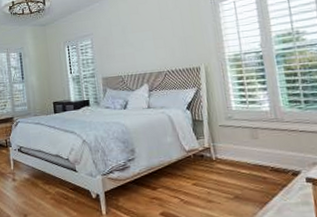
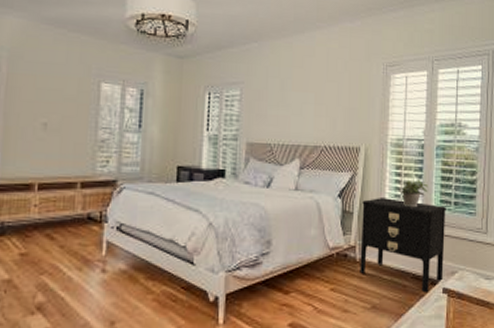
nightstand: none [210,104,305,183] -> present [360,198,446,294]
potted plant: none [246,85,274,111] -> present [401,178,428,208]

